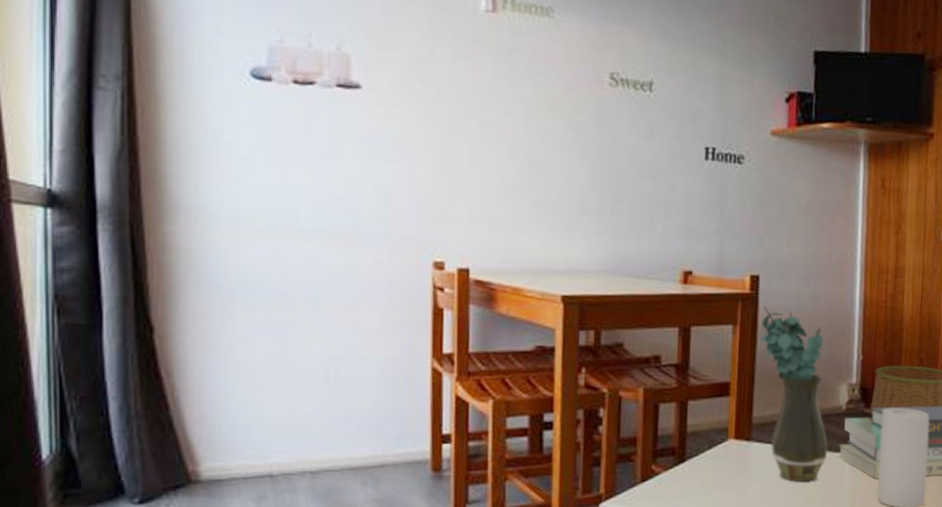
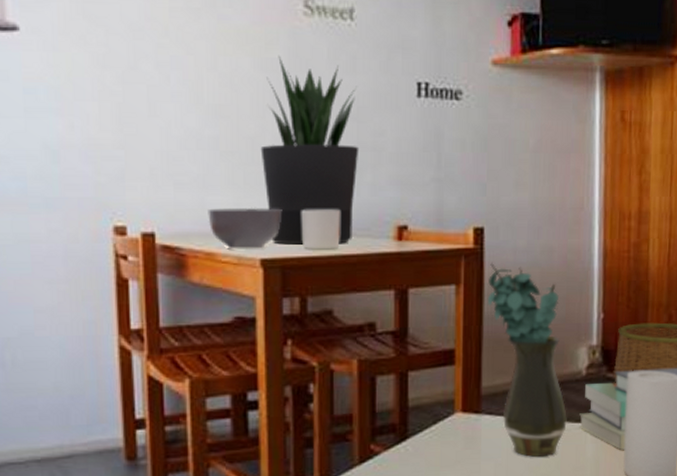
bowl: none [517,249,583,287] -> present [208,207,283,249]
planter: none [566,119,653,284] -> present [260,55,359,245]
mug: none [598,253,634,290] -> present [301,209,340,250]

